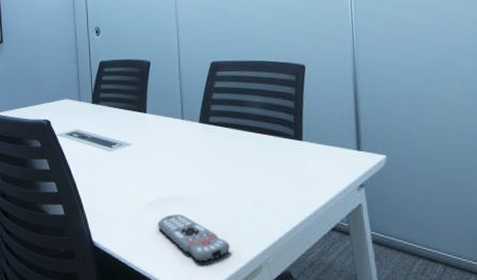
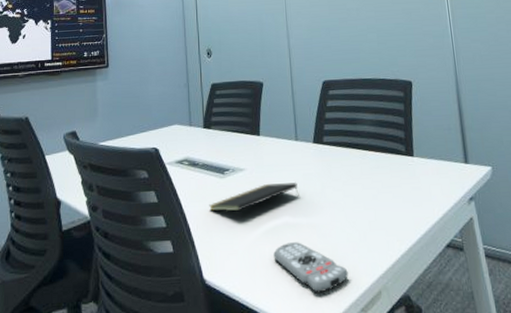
notepad: none [97,159,184,183] -> present [209,182,299,212]

